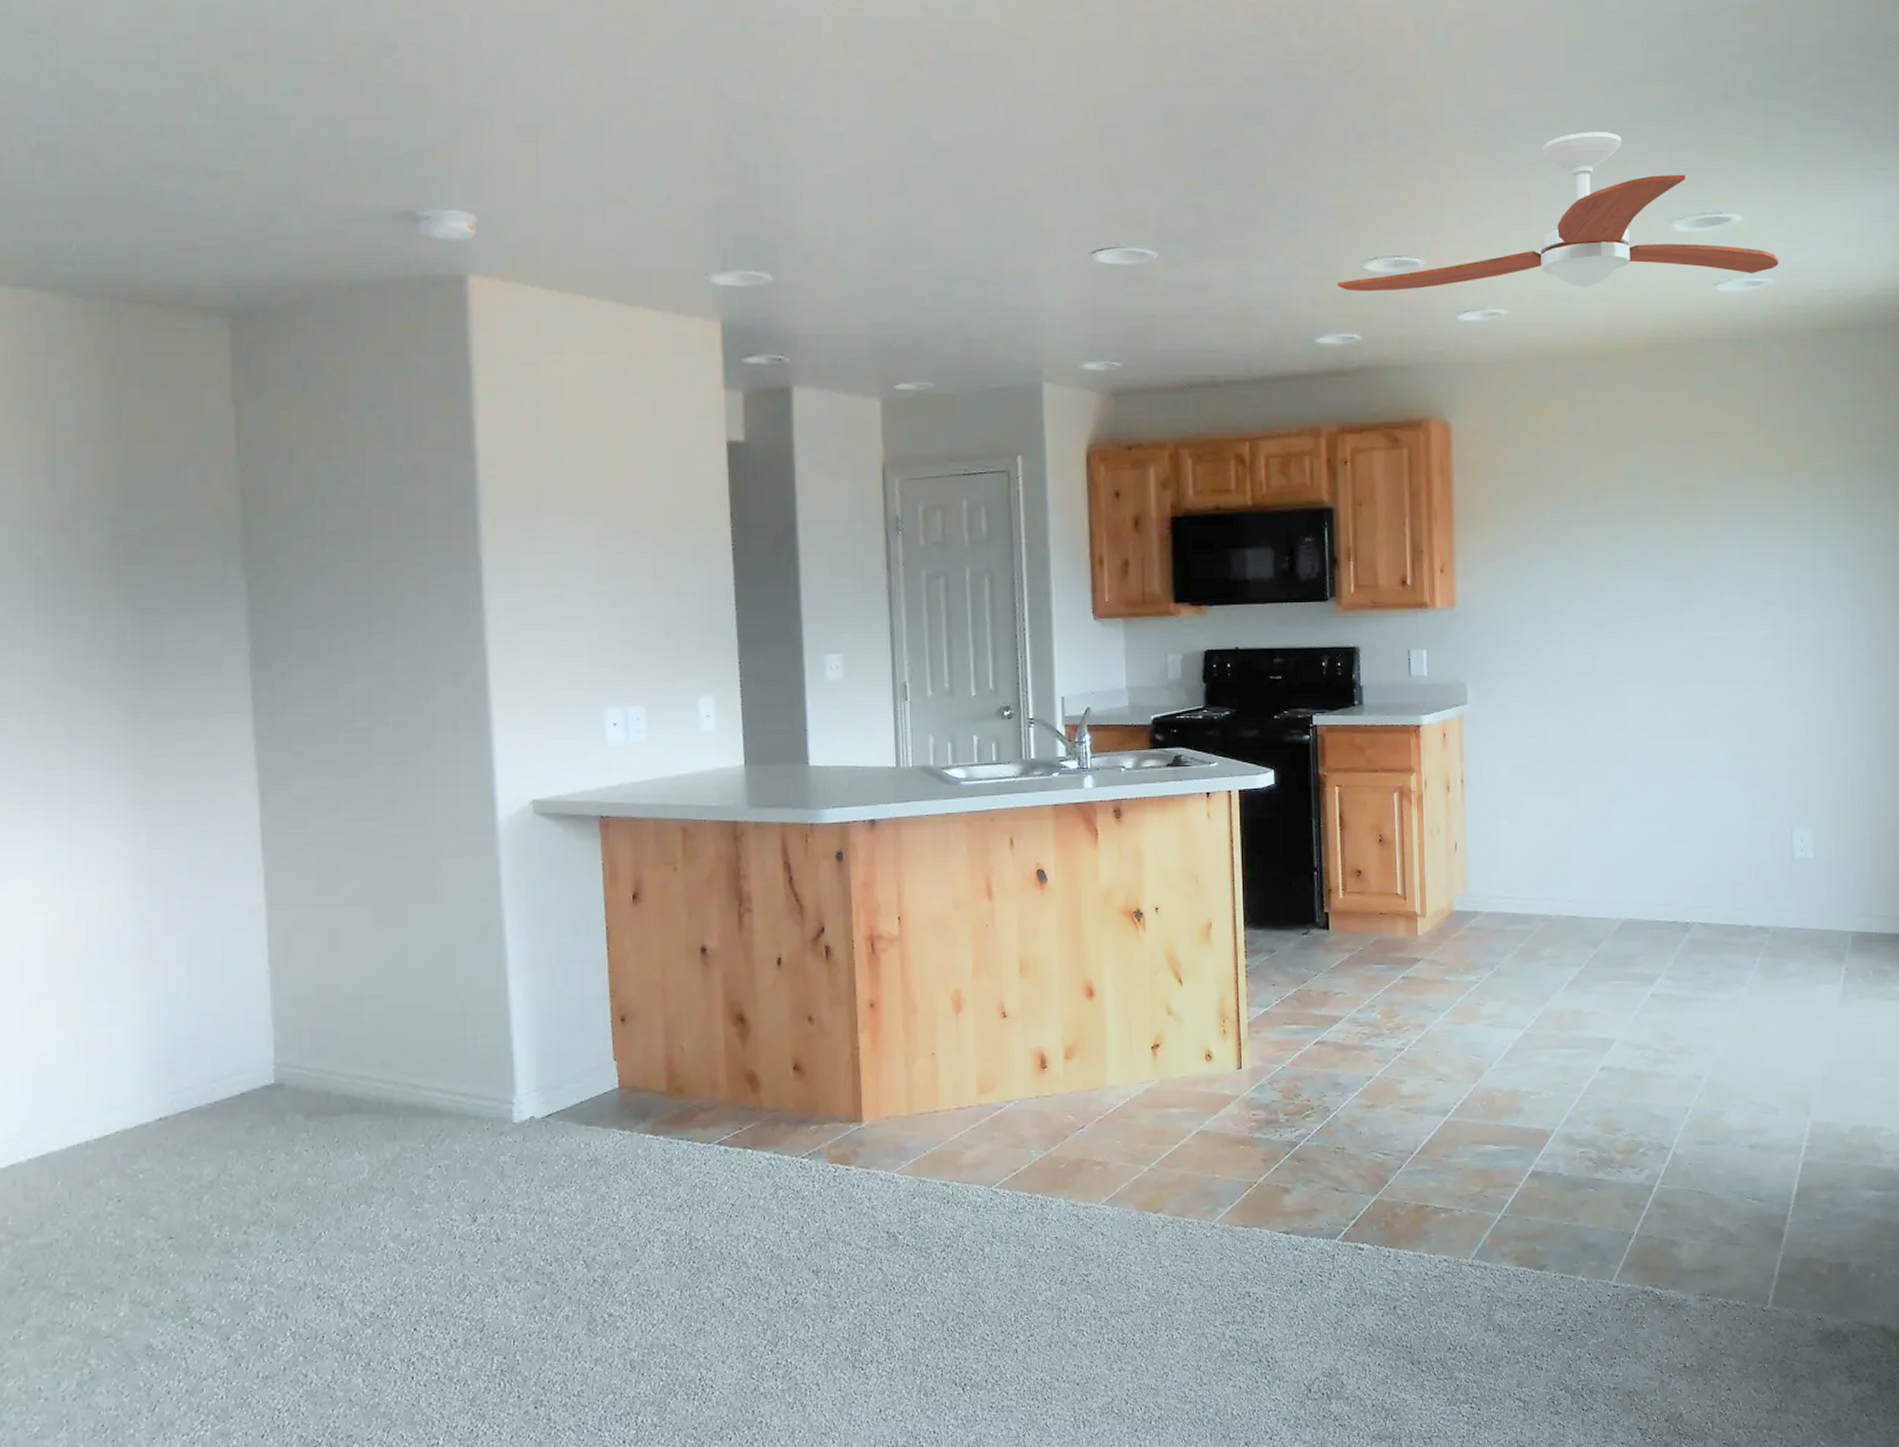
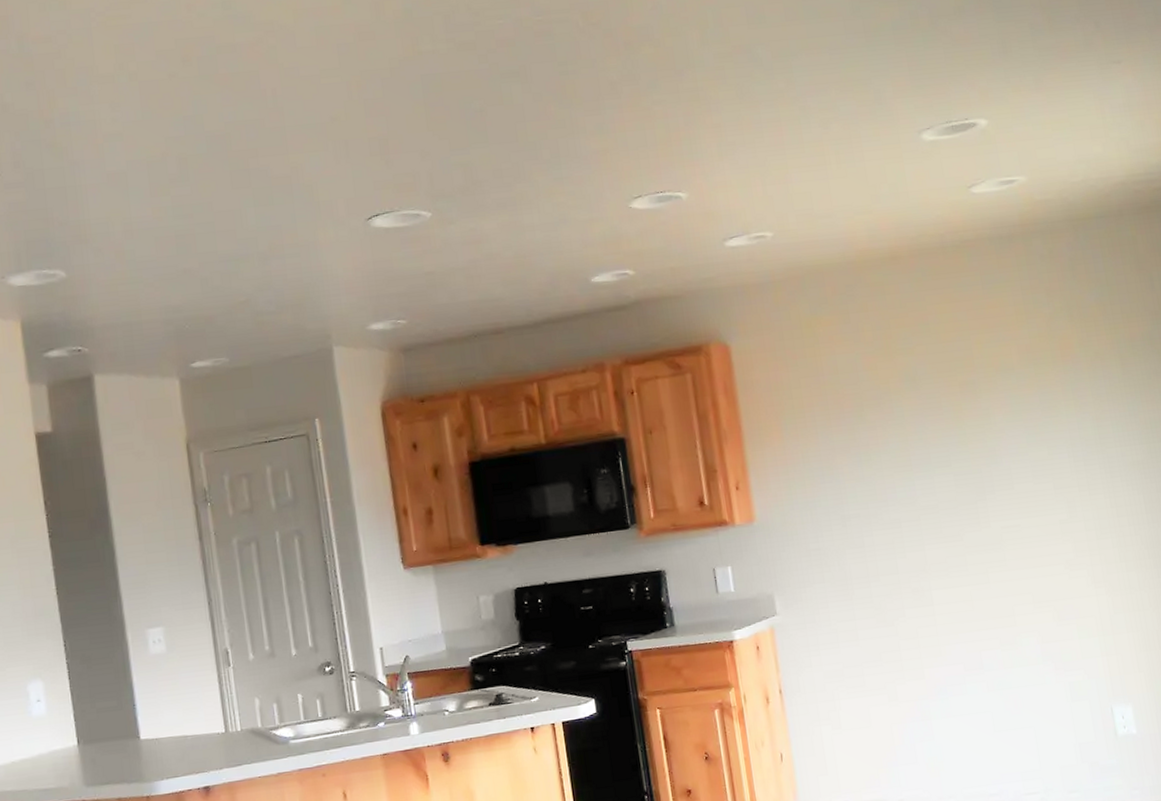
ceiling fan: present [1337,132,1779,291] -> none [605,55,1028,230]

